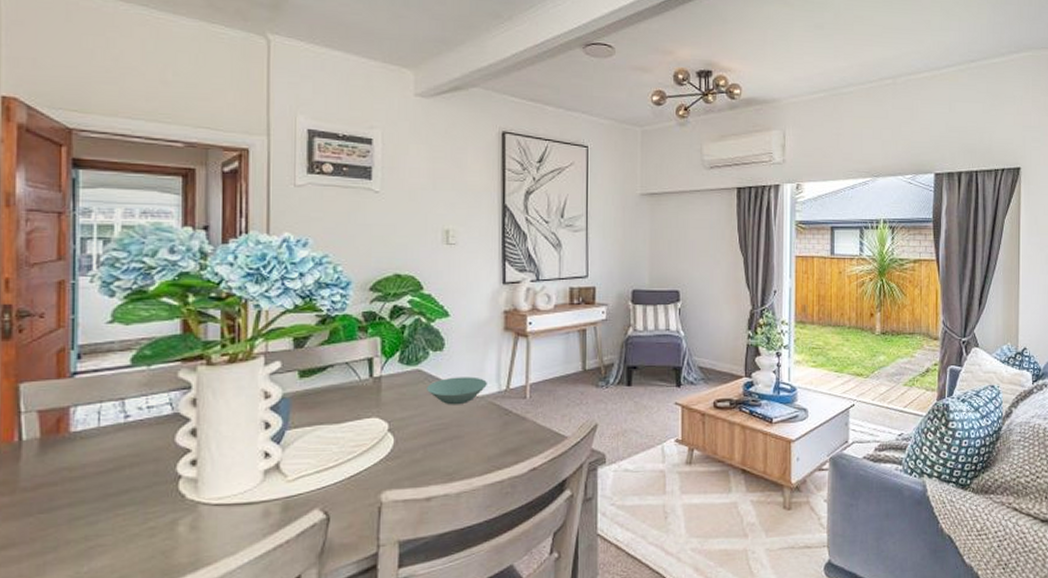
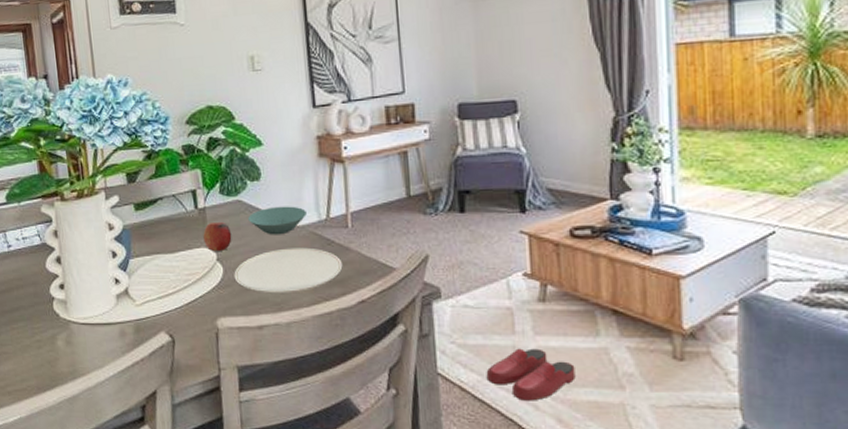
fruit: none [376,391,407,421] -> present [203,221,232,251]
plate: none [405,417,518,464] -> present [234,247,343,294]
slippers: none [639,506,711,554] -> present [486,348,576,401]

